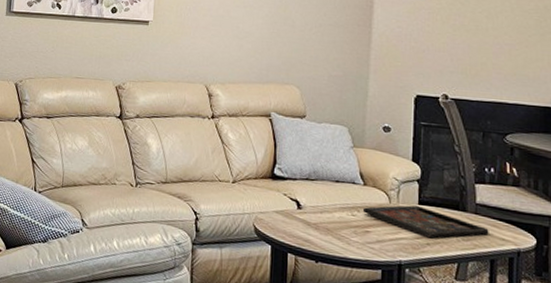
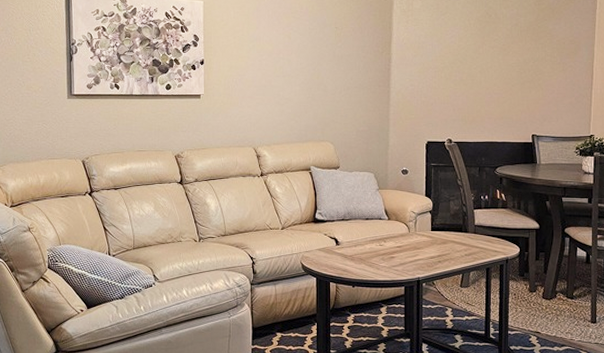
decorative tray: present [362,205,489,239] -> none [388,232,485,257]

